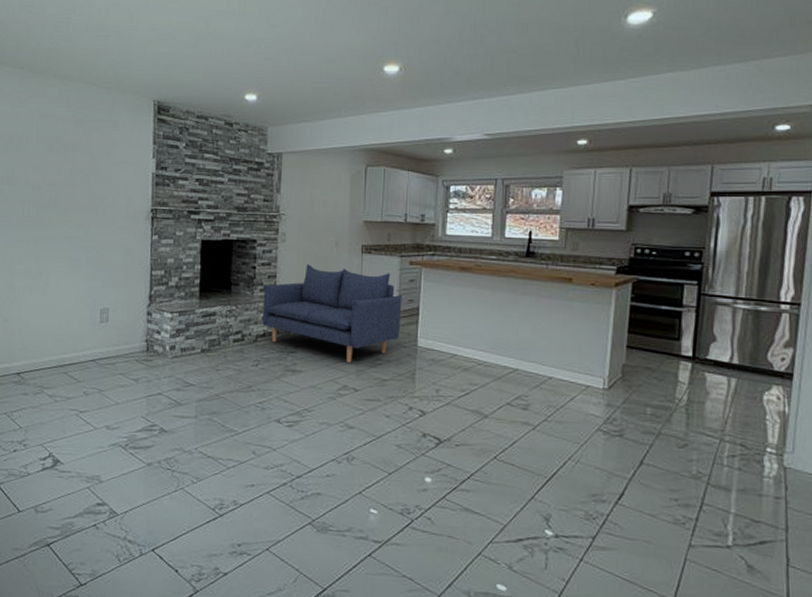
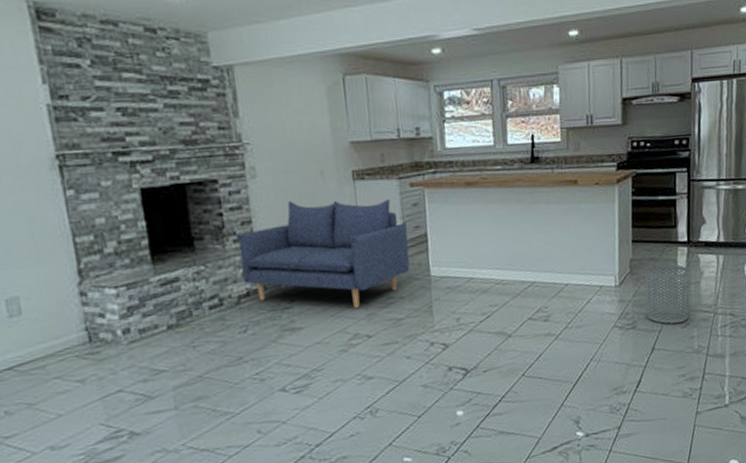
waste bin: none [637,375,694,442] -> present [644,264,691,324]

